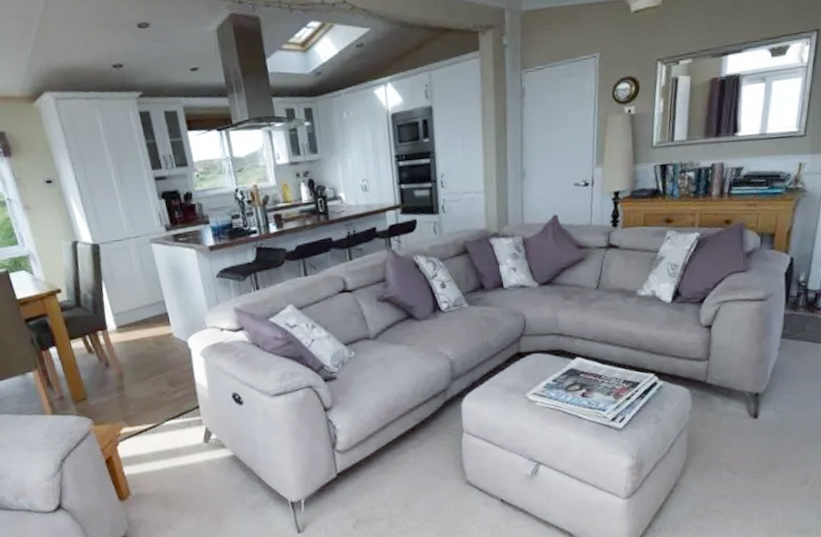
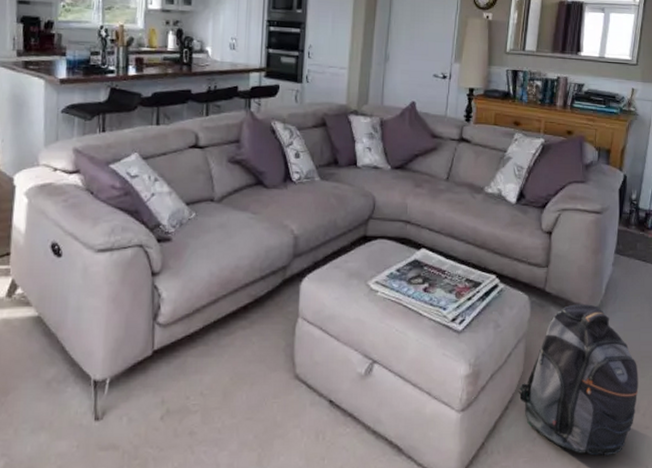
backpack: none [681,390,808,526] -> present [517,304,639,456]

